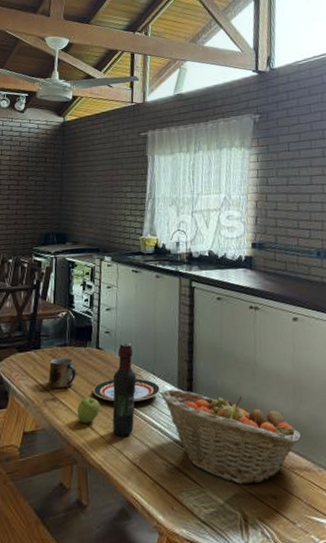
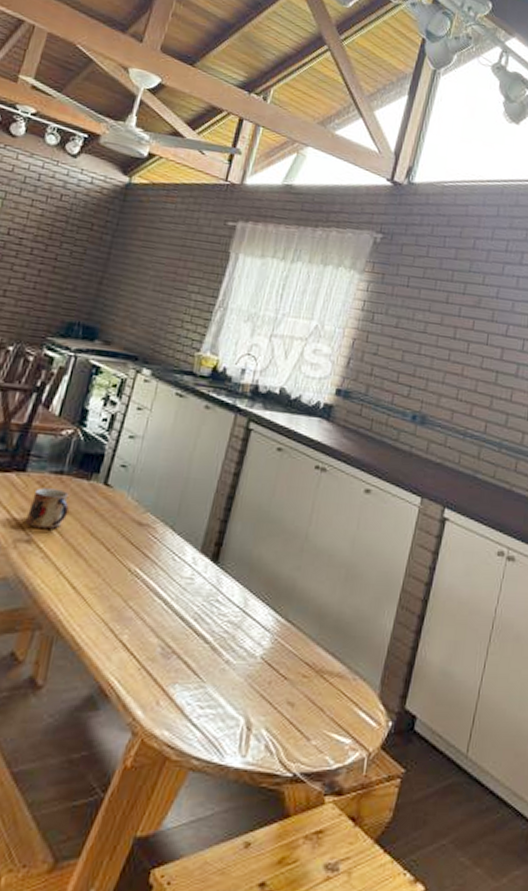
apple: present [77,397,101,424] -> none [56,546,92,579]
plate: present [93,378,160,402] -> none [86,527,177,561]
wine bottle: present [112,342,137,437] -> none [101,483,153,603]
fruit basket: present [160,389,302,485] -> none [175,551,342,685]

